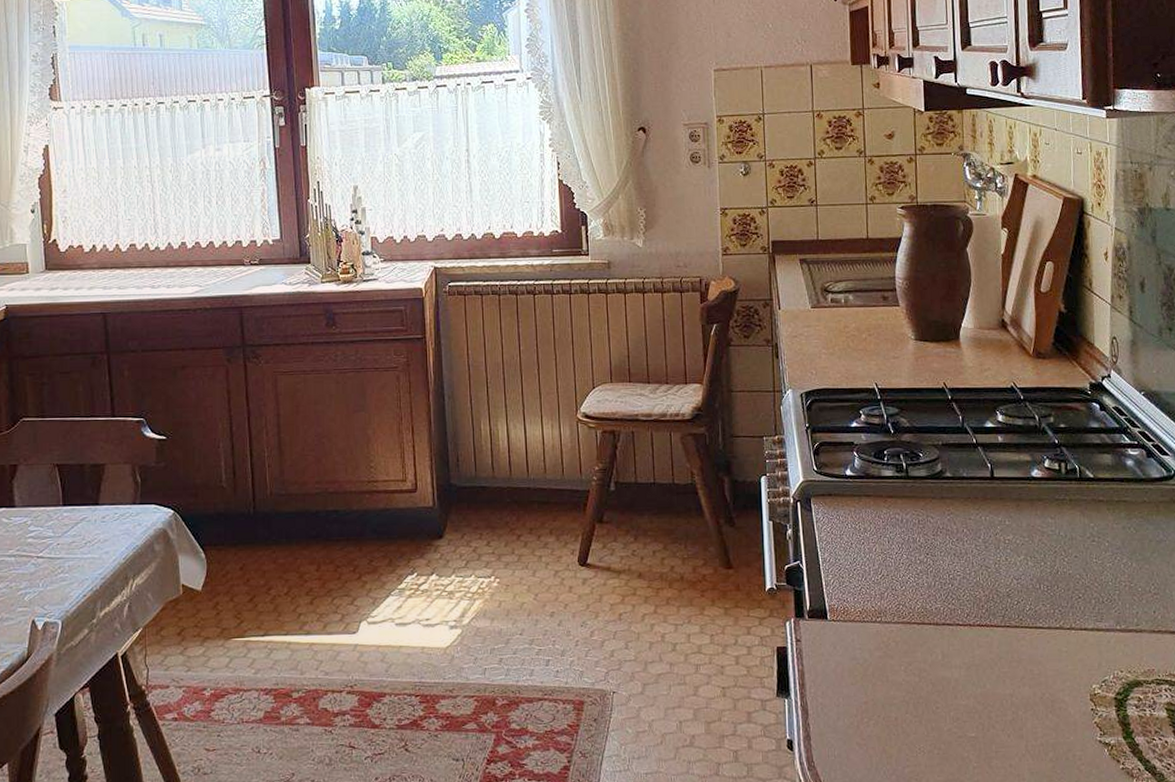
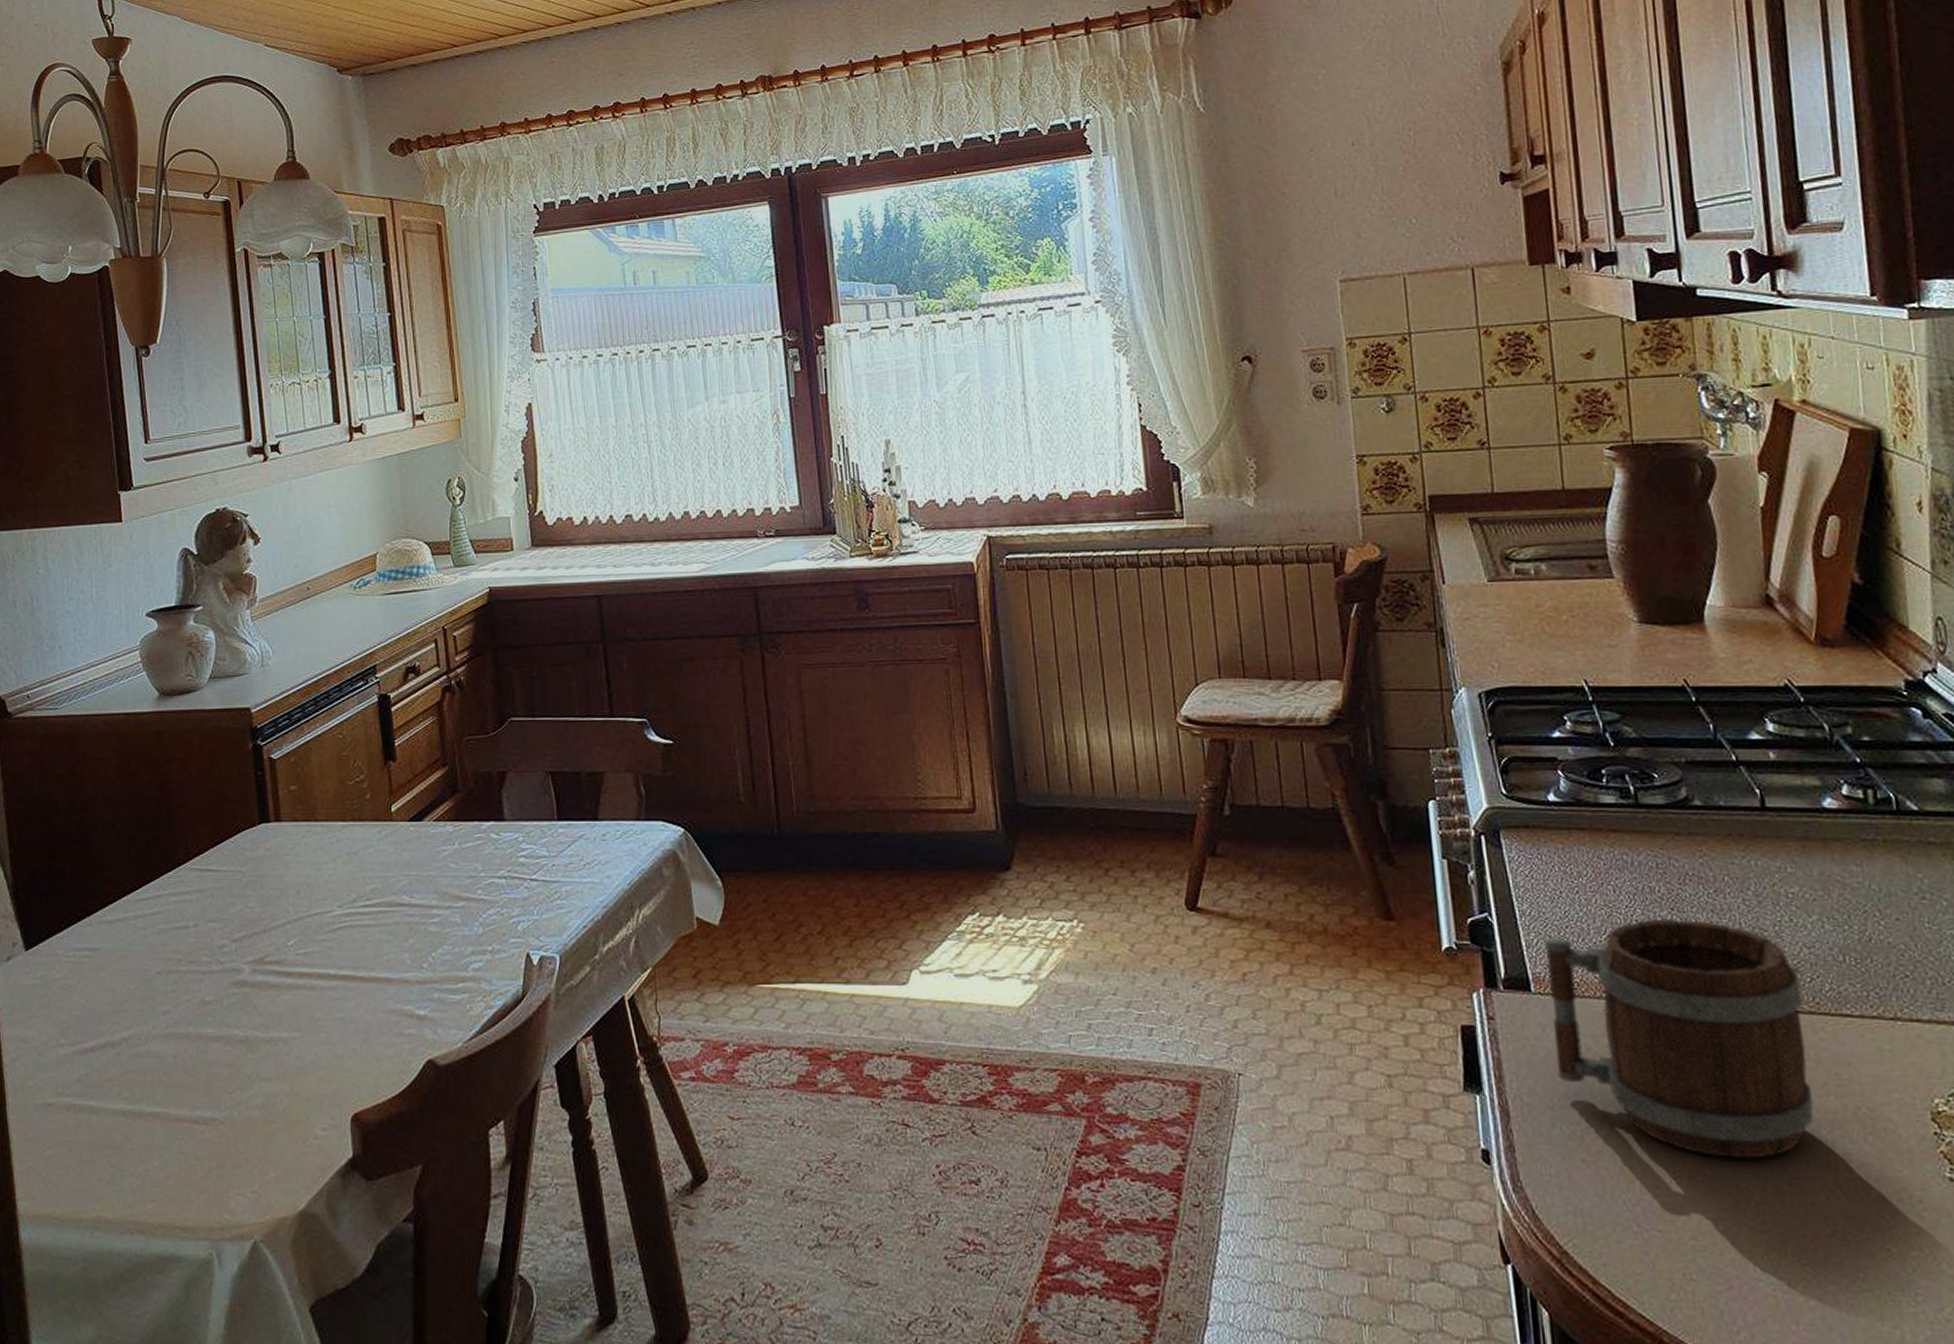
mug: none [838,561,1015,736] -> present [1544,920,1814,1159]

